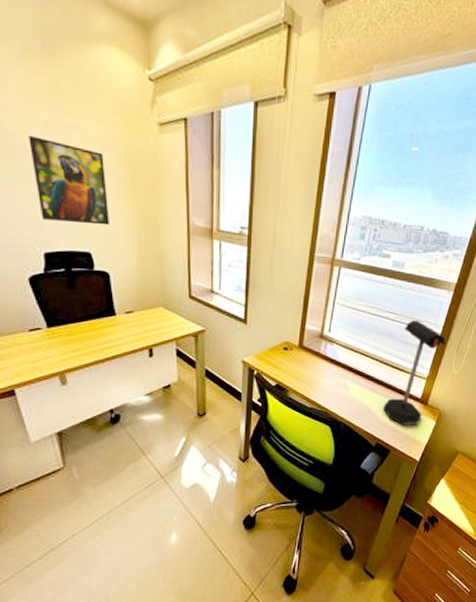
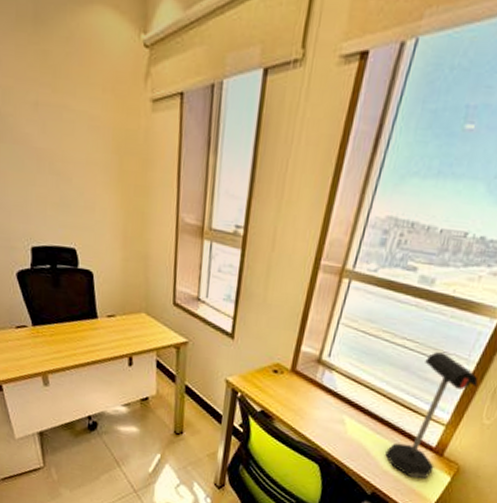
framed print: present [29,134,109,226] -> none [19,116,96,220]

